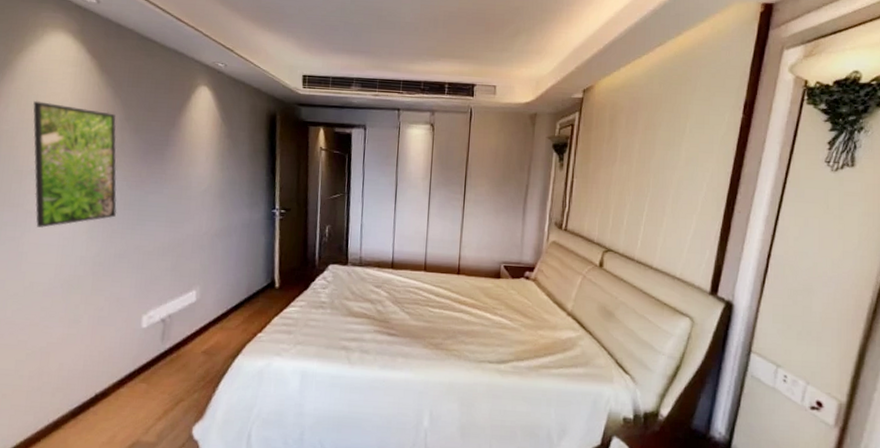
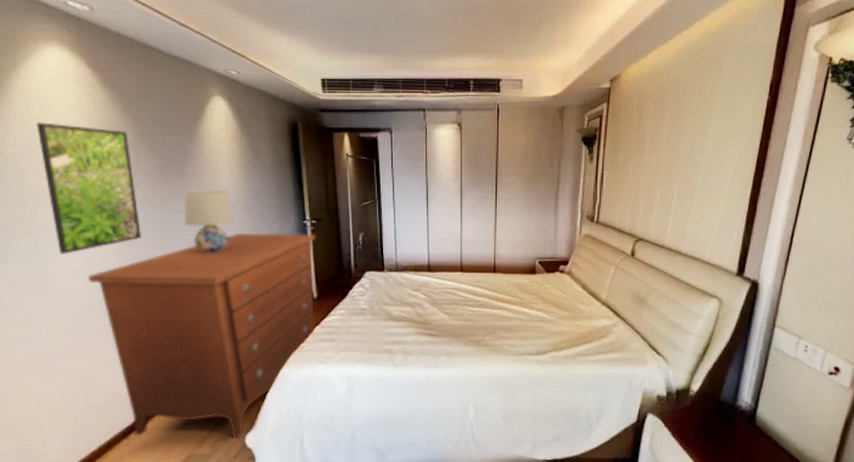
dresser: none [59,217,284,428] -> present [87,233,316,438]
table lamp: none [157,173,206,236] -> present [183,189,234,253]

